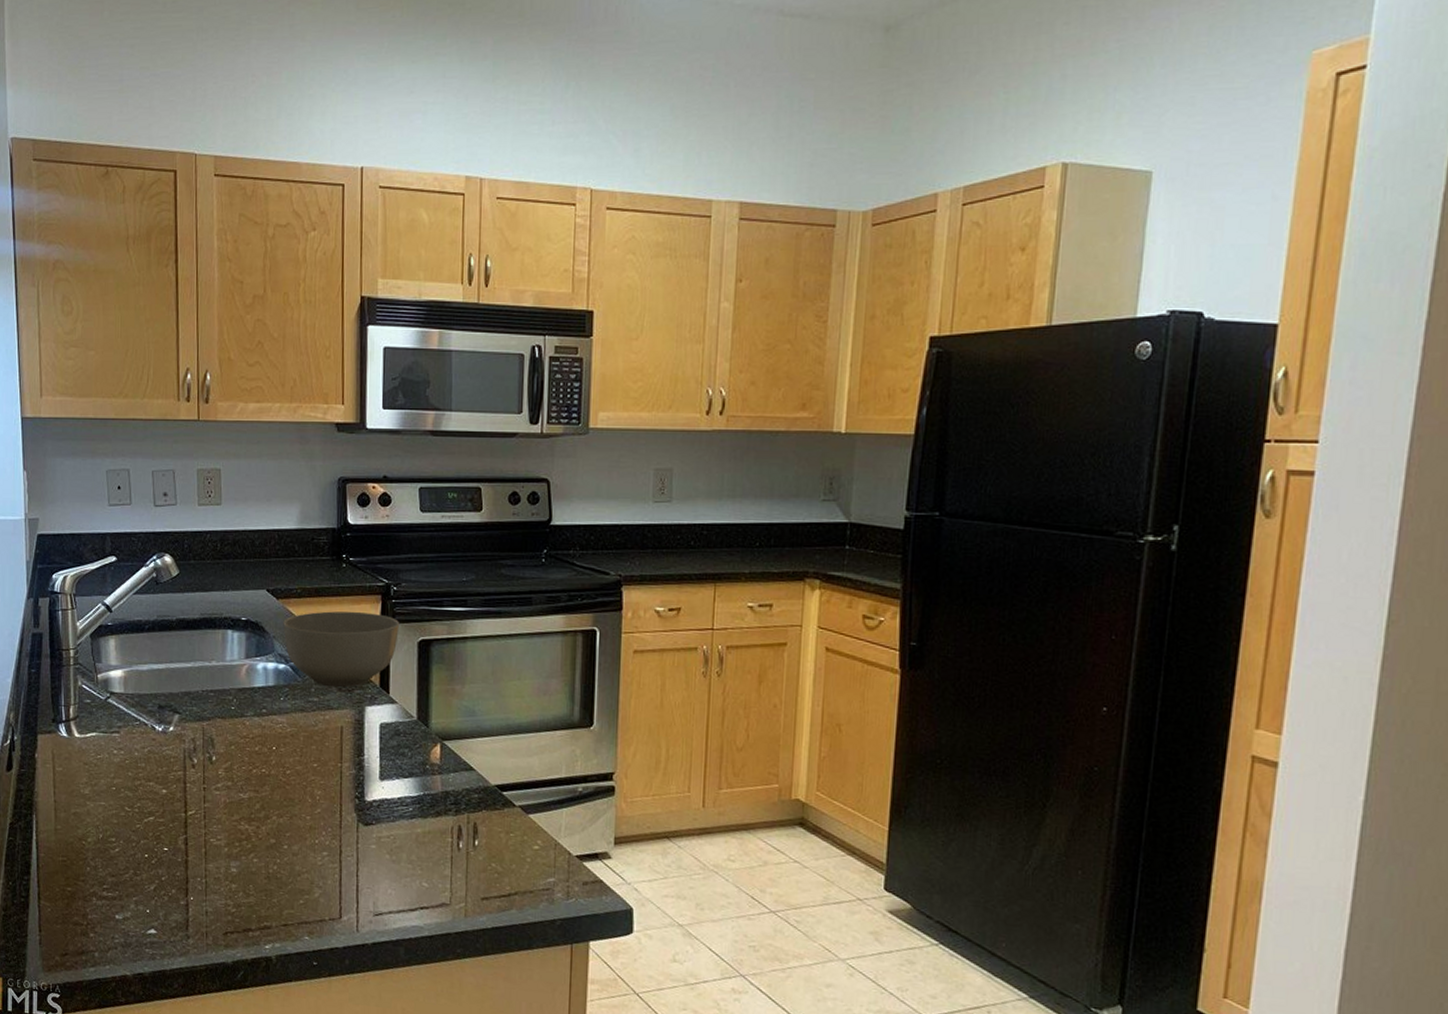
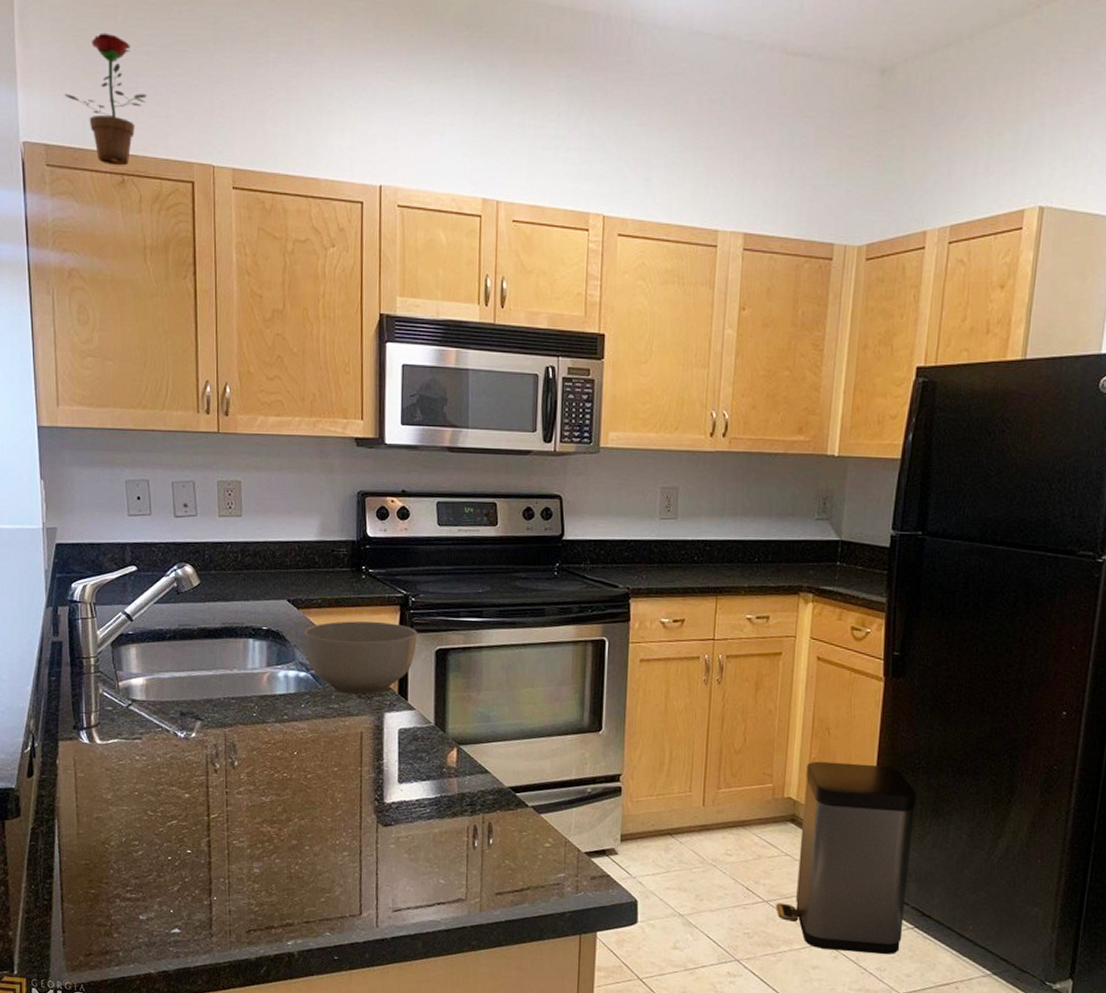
decorative plant: none [51,28,131,158] -> present [64,33,147,166]
pedal bin: none [784,760,939,973] -> present [776,761,916,954]

